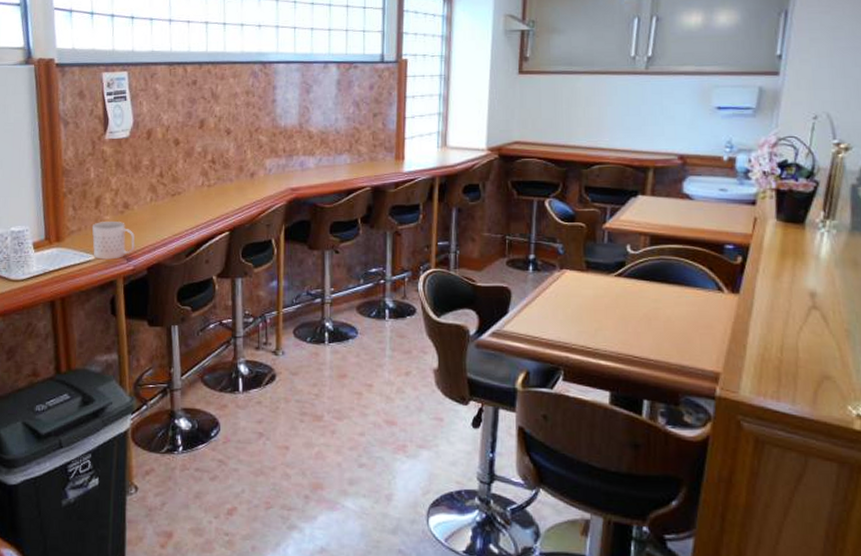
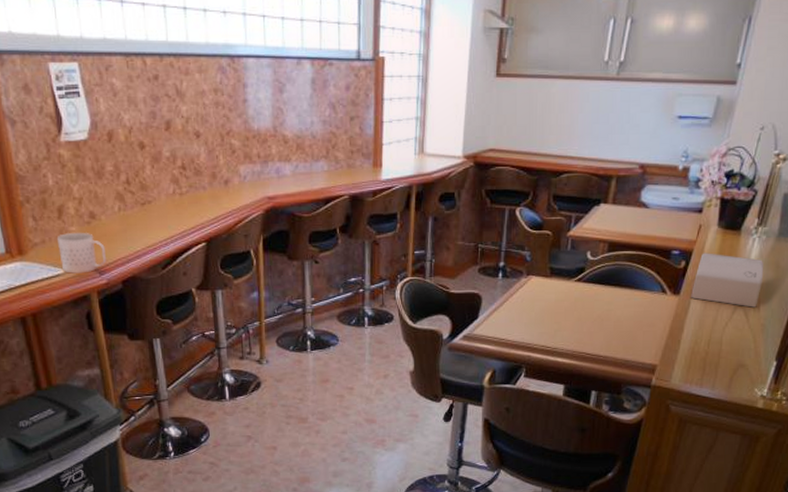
tissue dispenser: none [753,248,840,310] -> present [691,253,764,308]

